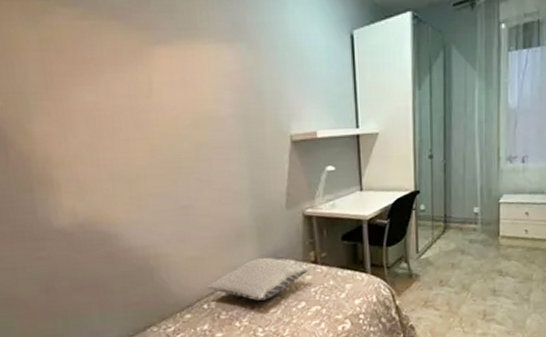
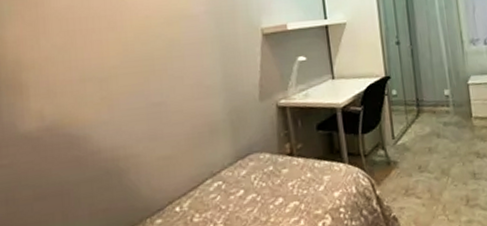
pillow: present [207,257,308,301] -> none [179,152,284,200]

